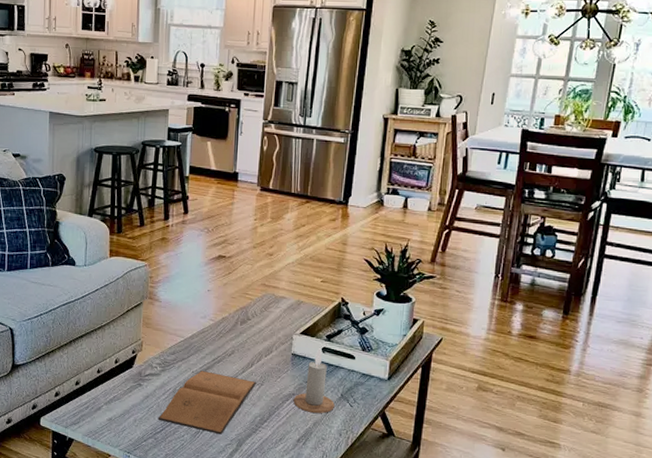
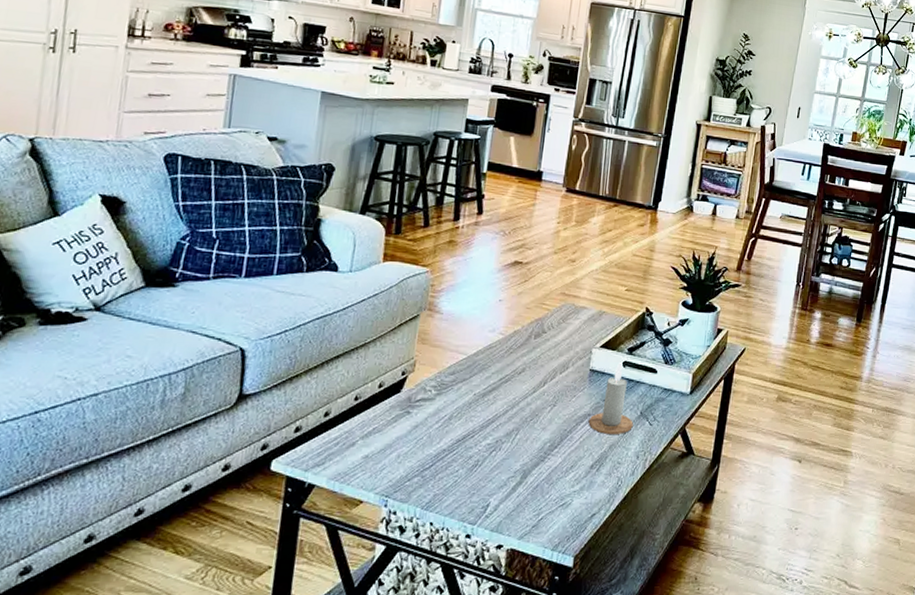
notebook: present [158,370,257,435] -> none [427,391,549,467]

